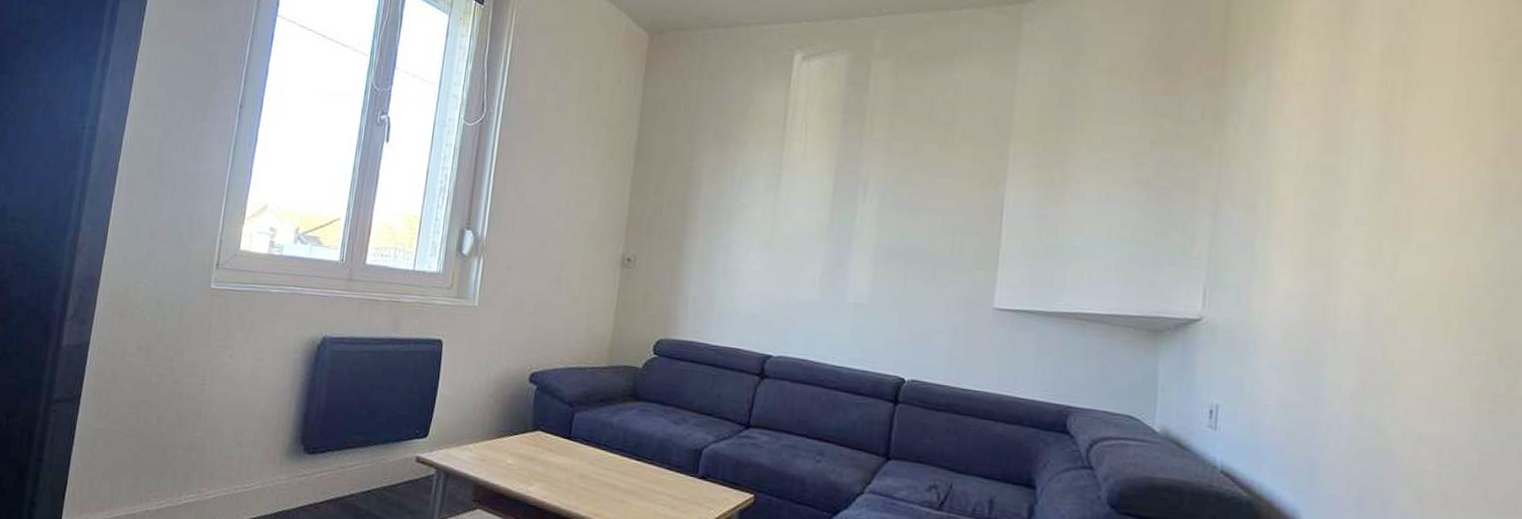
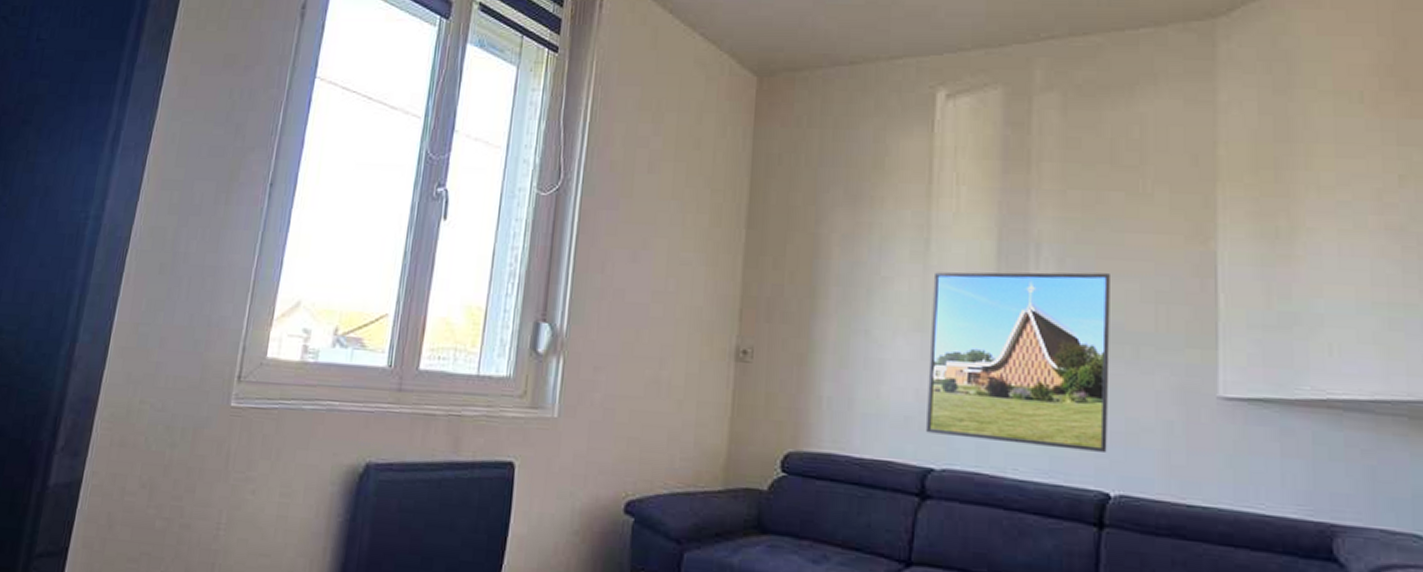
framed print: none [768,202,920,347] -> present [926,272,1110,452]

